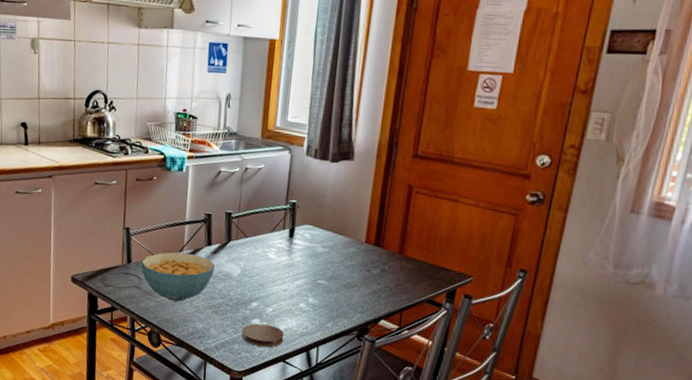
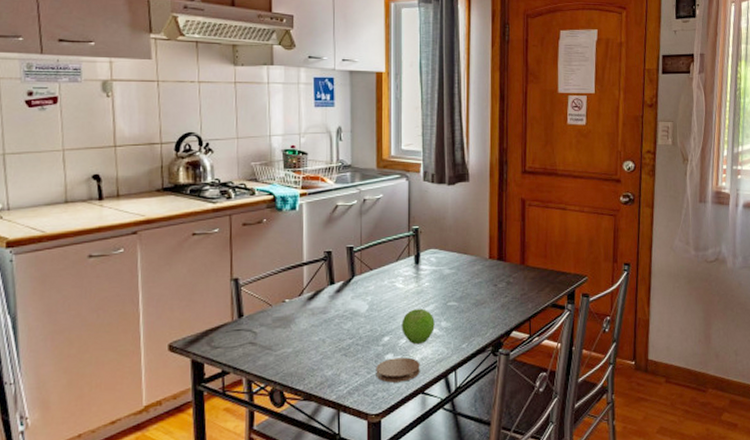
cereal bowl: present [141,252,216,302] -> none [255,296,341,352]
fruit: none [270,281,303,316] -> present [402,308,435,345]

